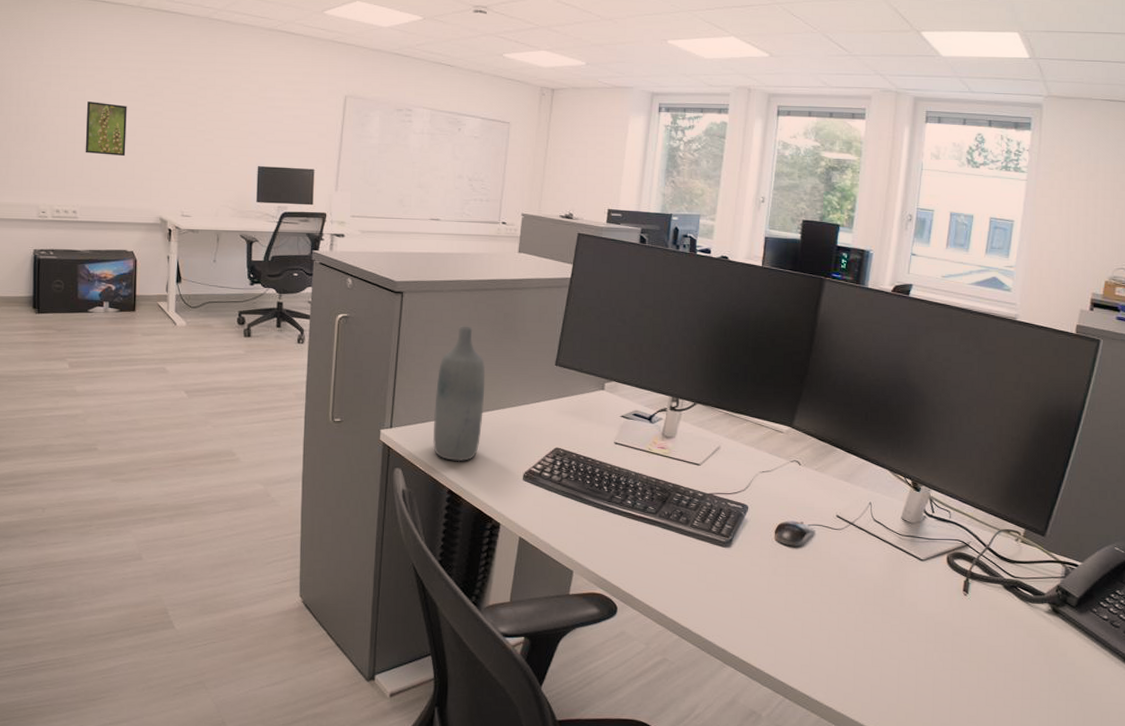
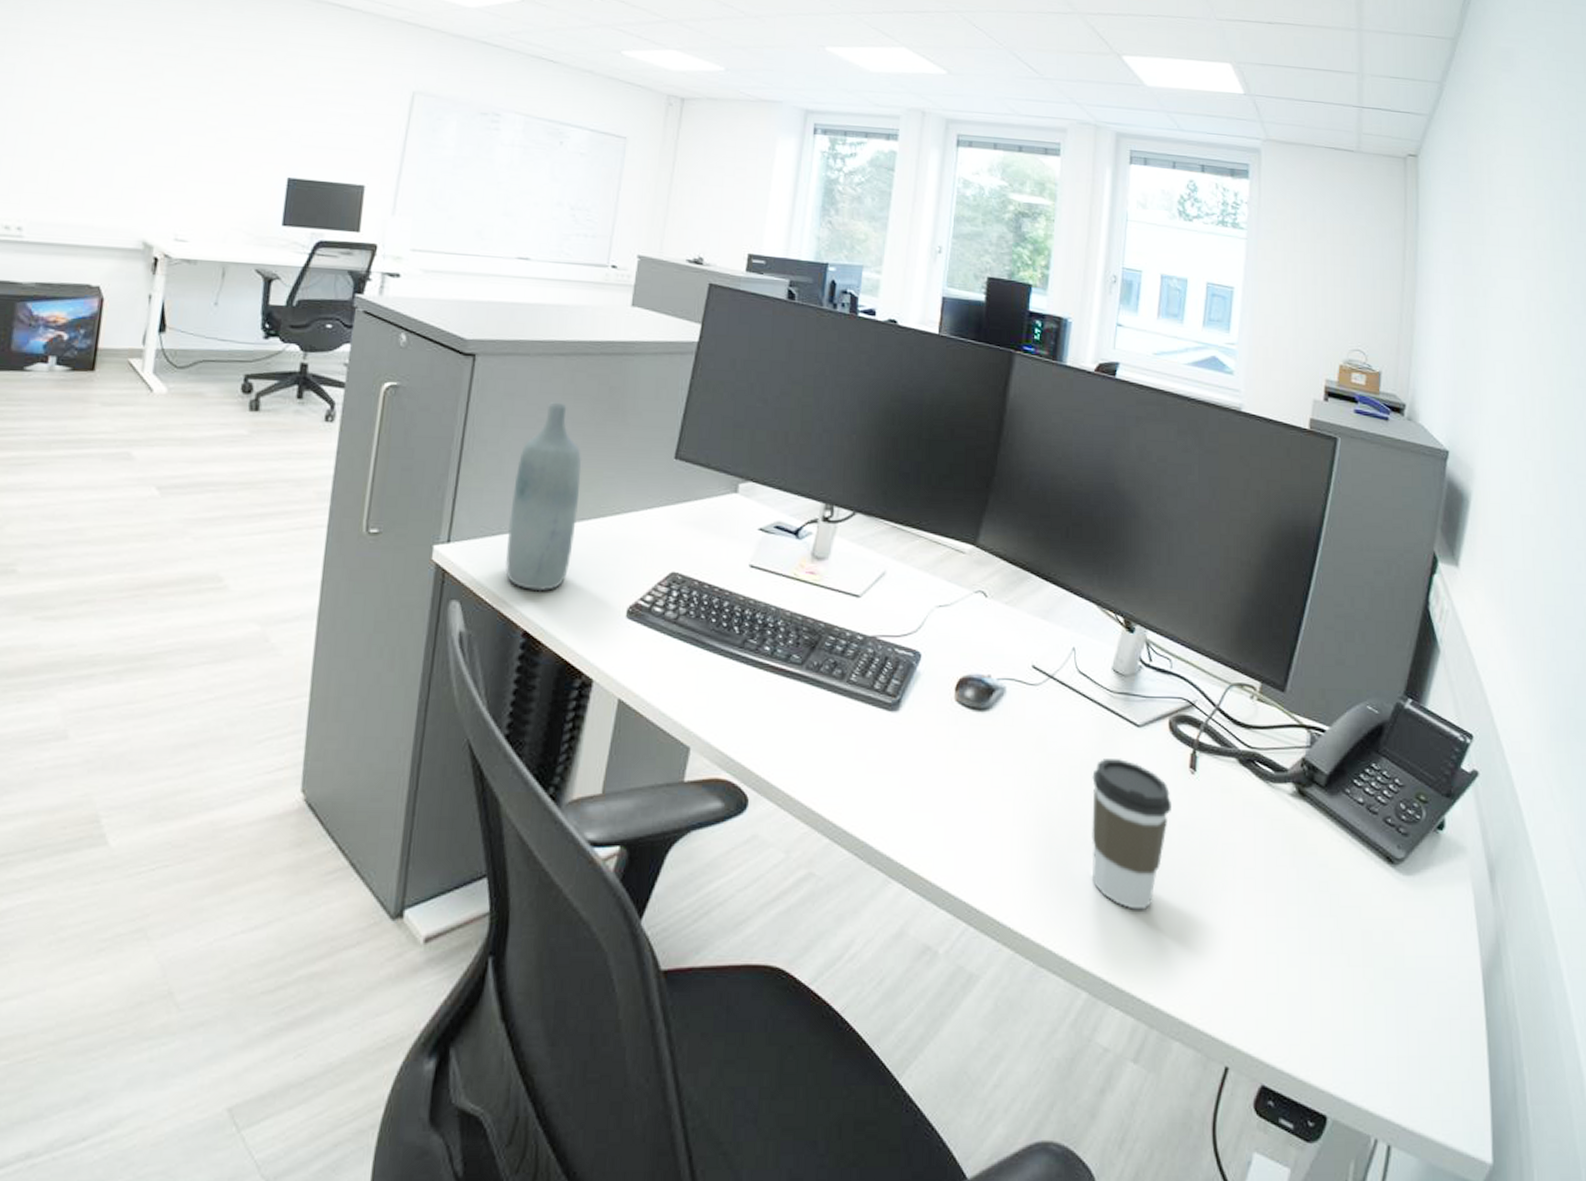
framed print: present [85,101,127,157] -> none [43,79,111,156]
coffee cup: none [882,583,947,691] -> present [1092,758,1171,910]

